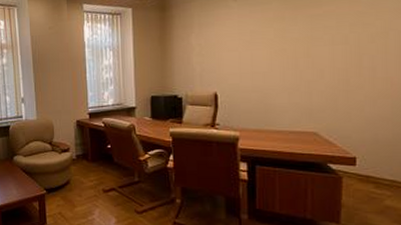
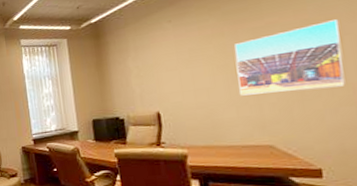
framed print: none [292,14,387,82] -> present [234,19,345,96]

